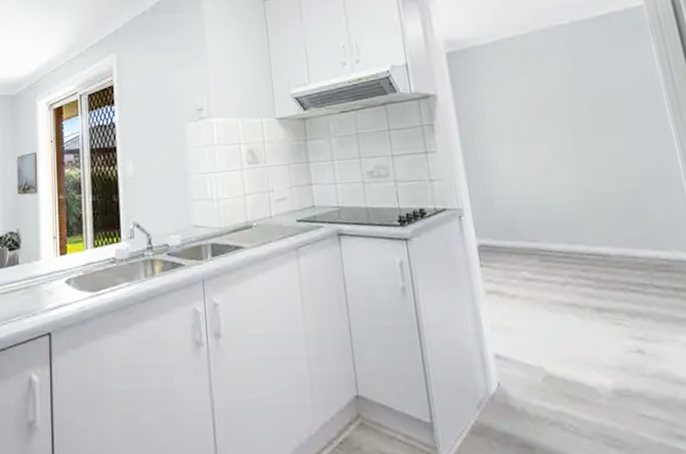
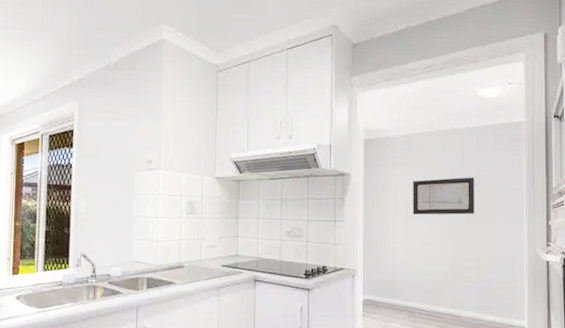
wall art: none [515,79,602,134] -> present [413,177,474,215]

